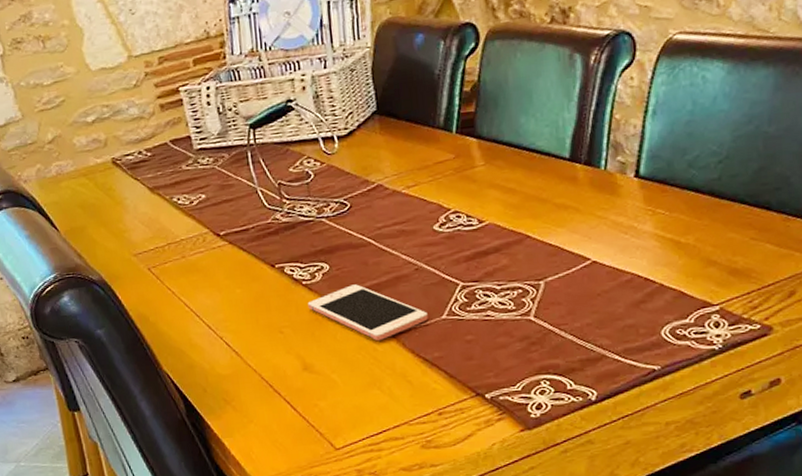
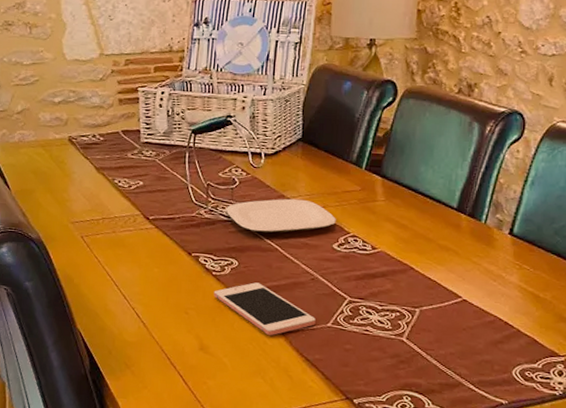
plate: none [304,180,433,229] -> present [225,198,336,233]

